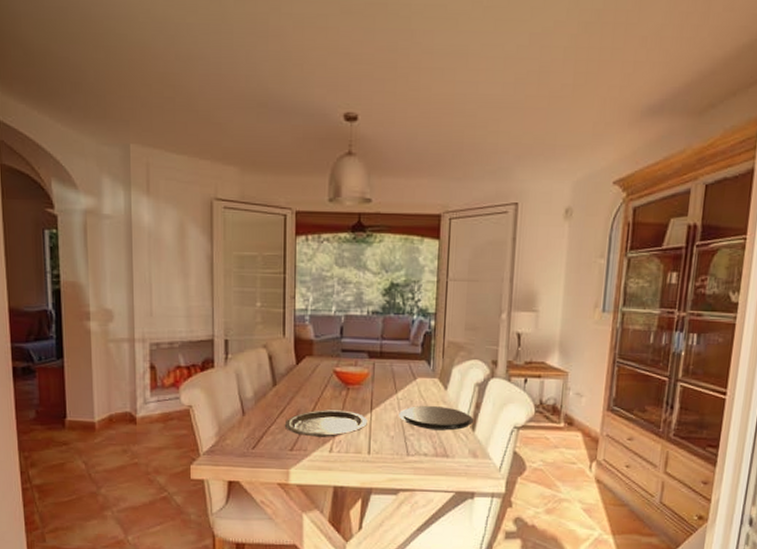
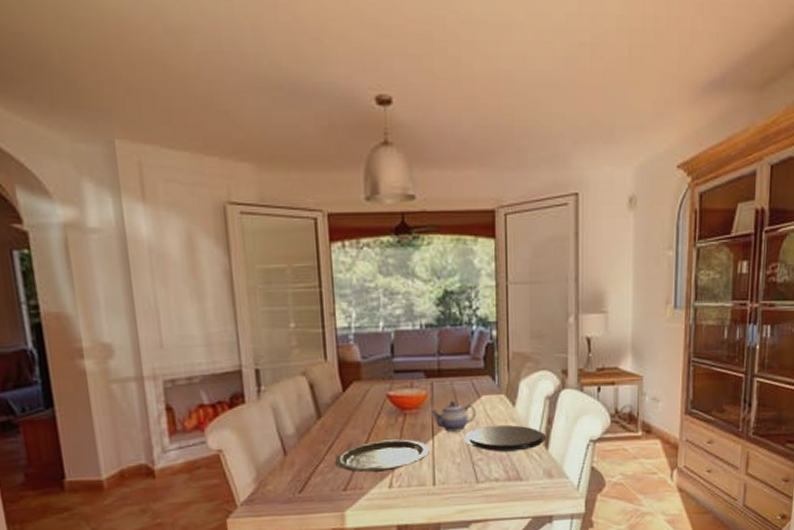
teapot: none [370,380,411,408] -> present [430,400,476,432]

